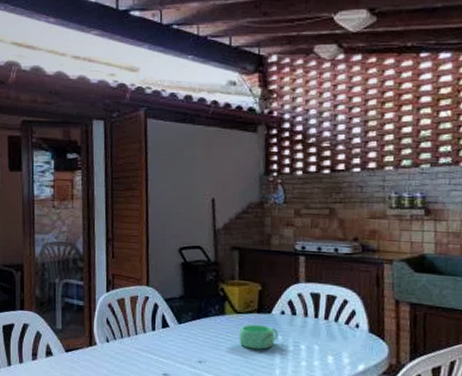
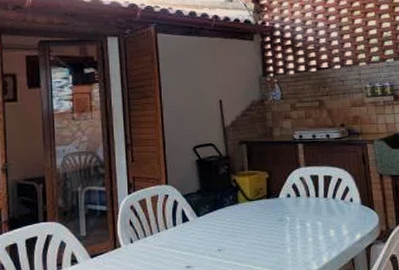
mug: present [239,324,278,350] -> none [252,209,286,232]

